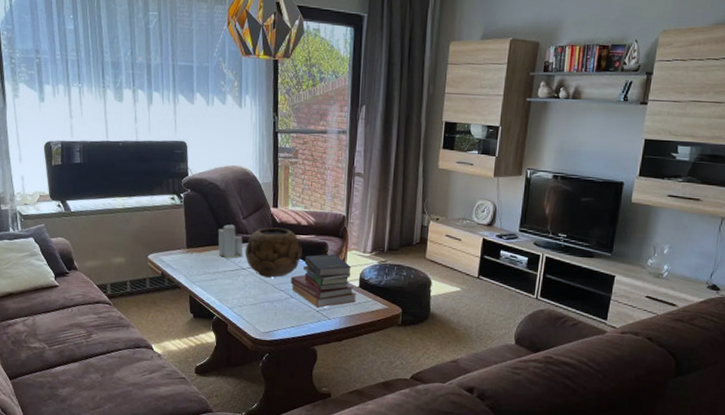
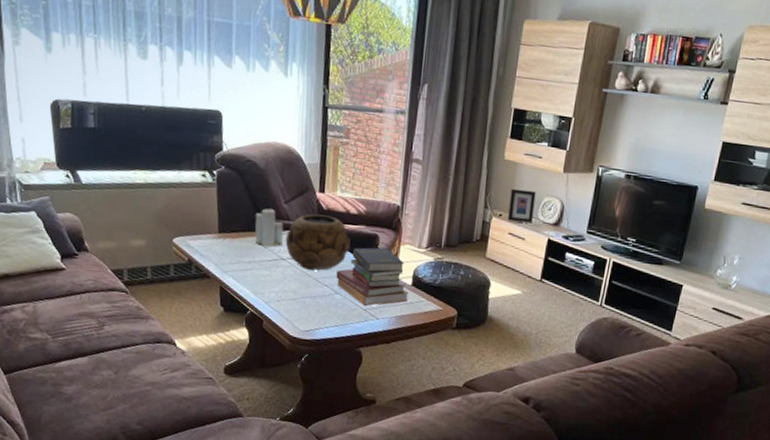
picture frame: none [444,194,470,225] -> present [507,188,536,224]

